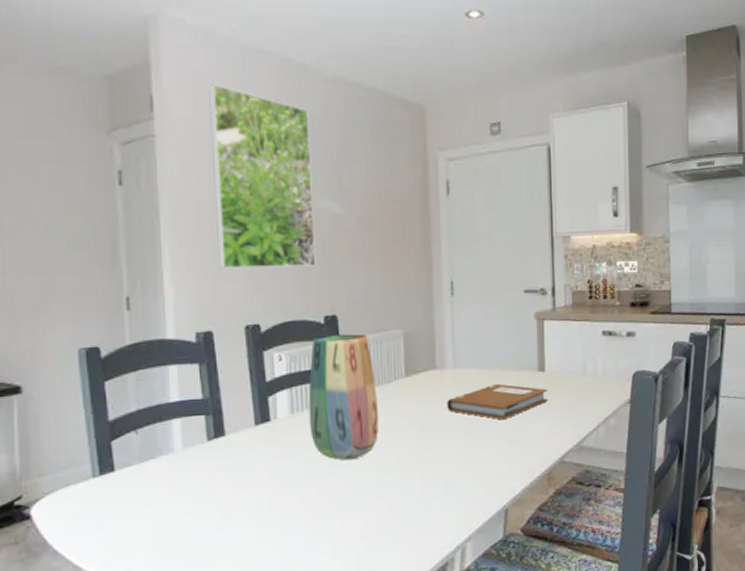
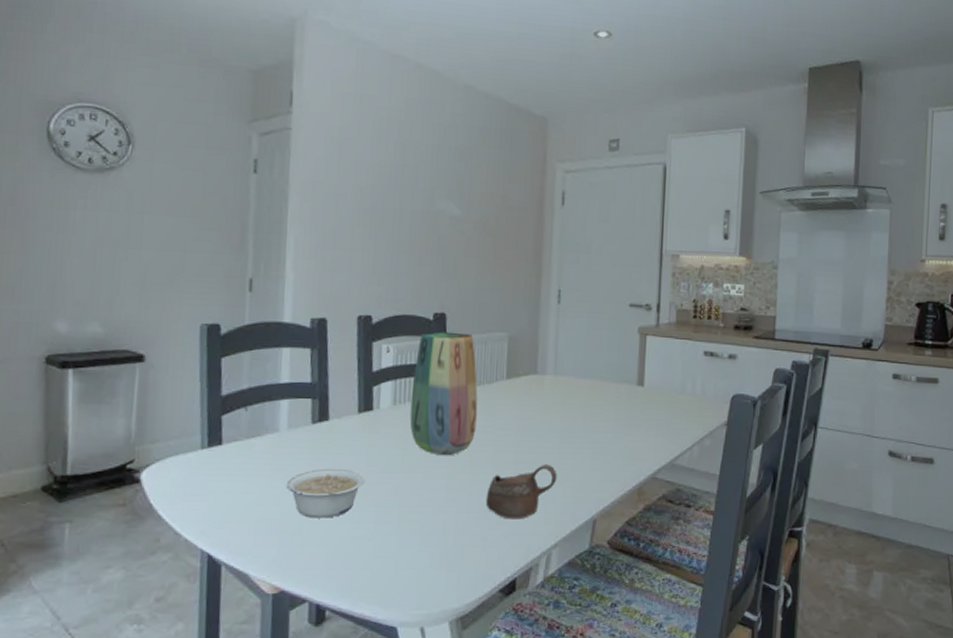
legume: none [187,483,269,537] -> present [286,468,365,518]
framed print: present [209,84,316,270] -> none [338,84,436,264]
cup: none [395,458,465,518] -> present [485,463,557,520]
notebook: present [447,383,548,420] -> none [544,394,645,431]

